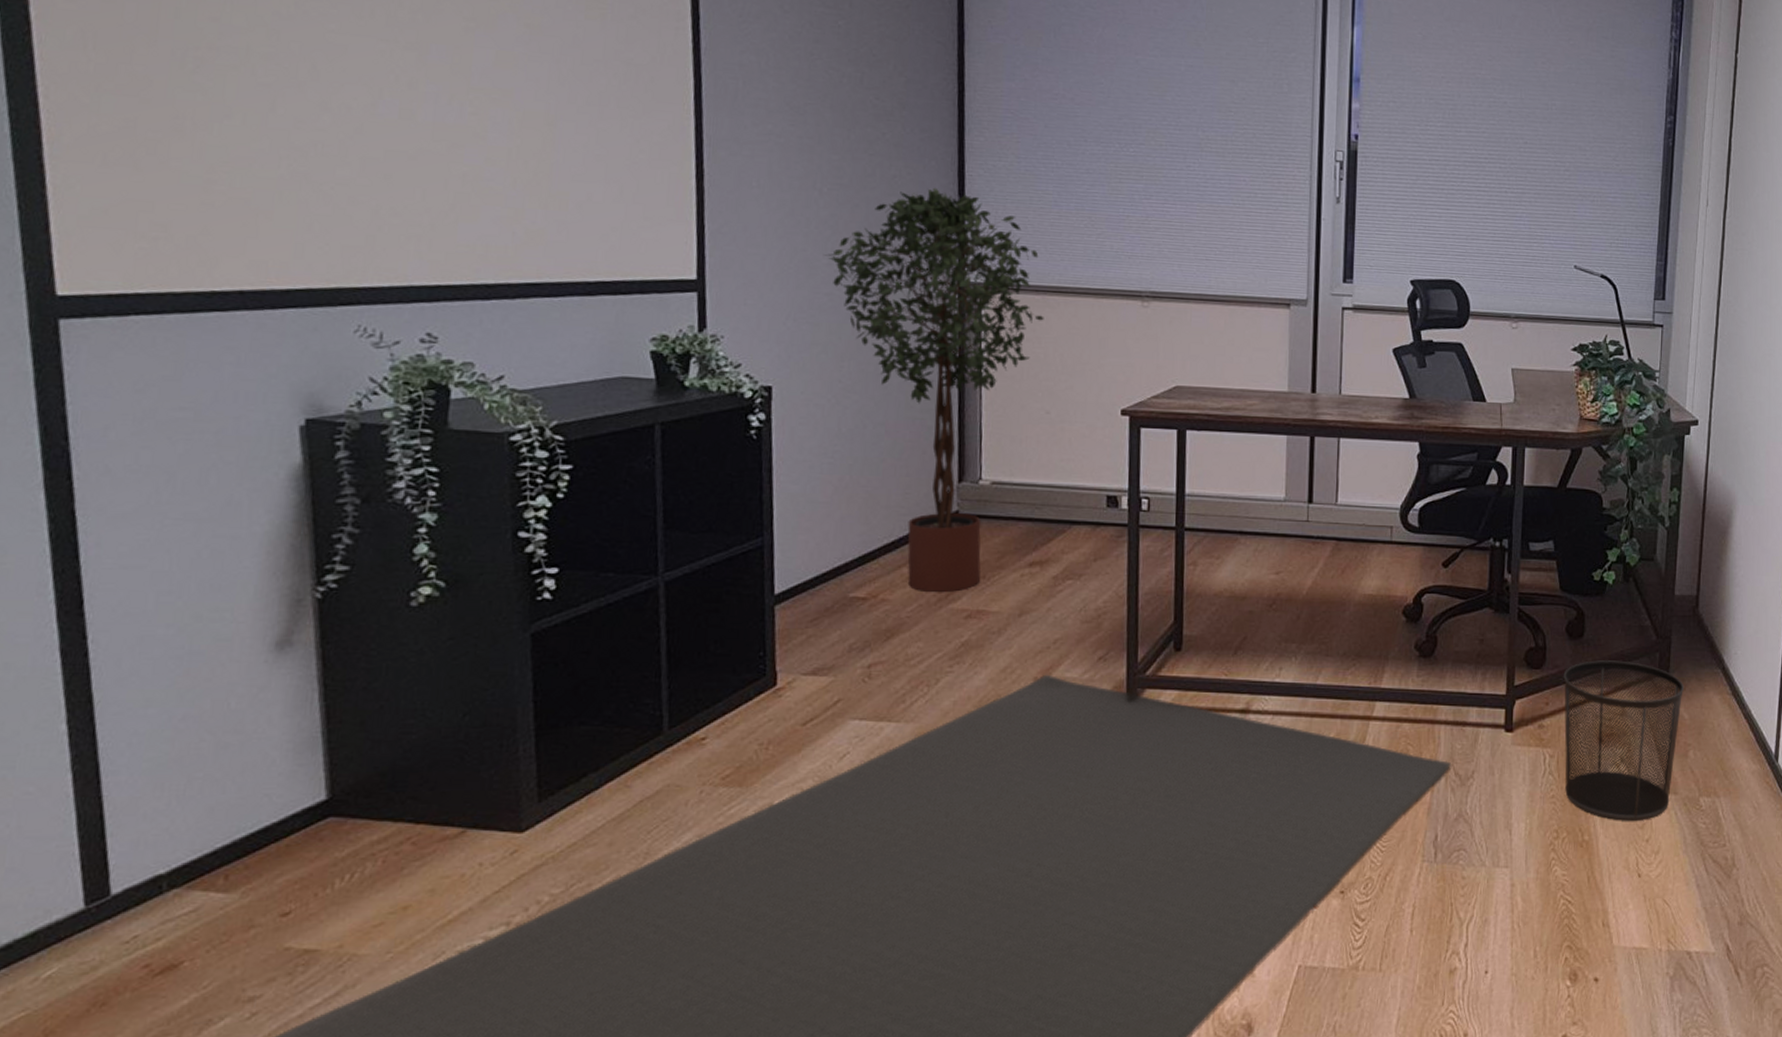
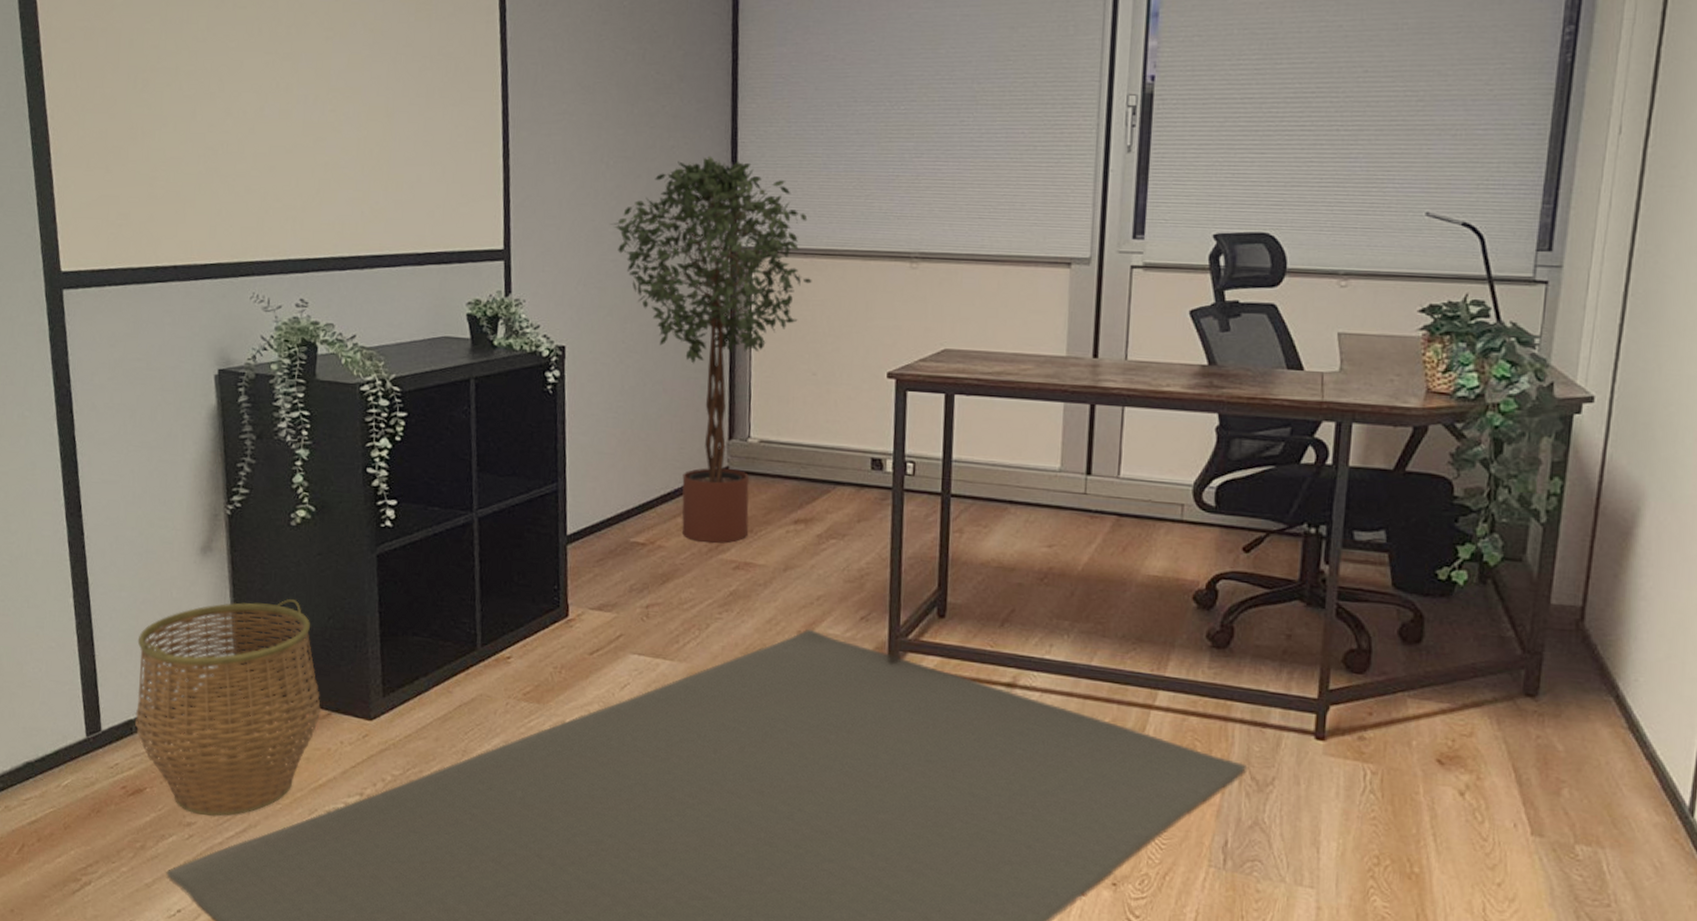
basket: none [166,697,453,984] -> present [135,599,322,816]
waste bin: present [1563,660,1685,821] -> none [1390,671,1560,861]

